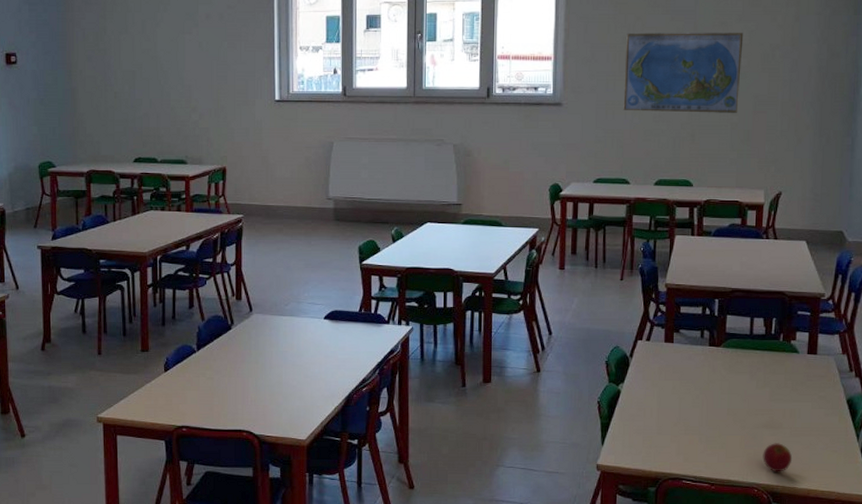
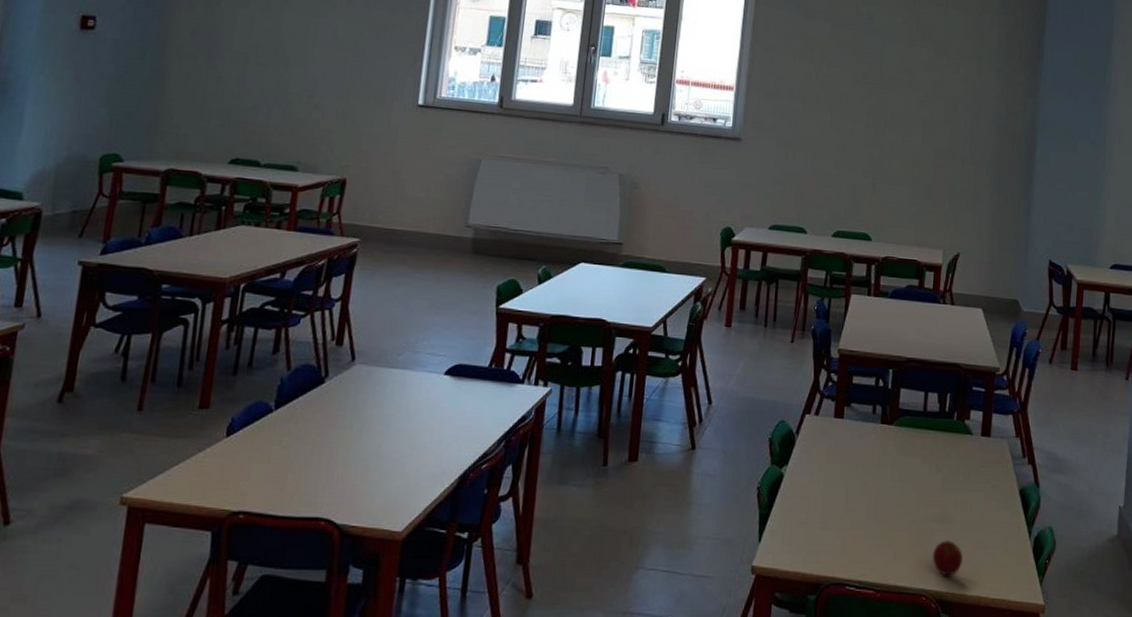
world map: present [623,32,744,113] -> none [804,69,928,165]

